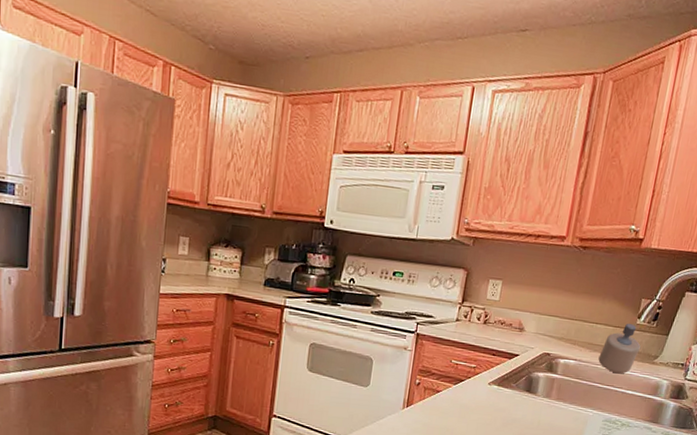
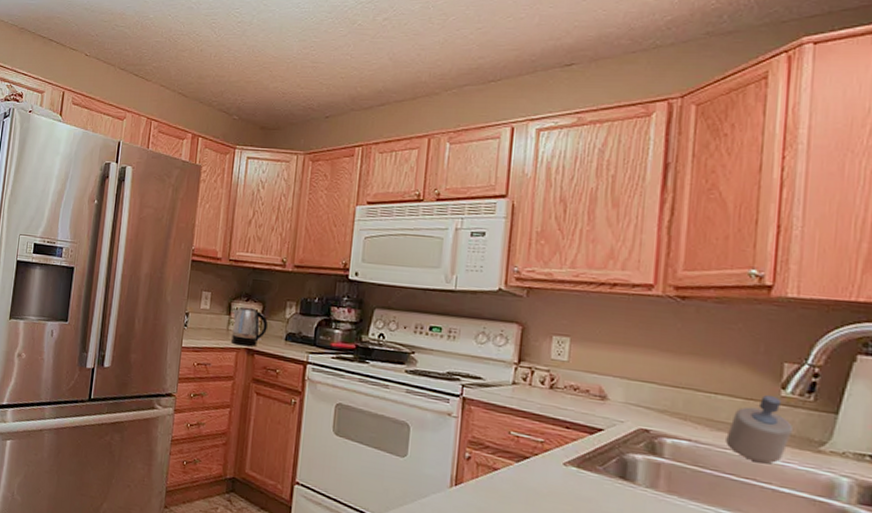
kettle: none [211,252,247,292] -> present [231,306,268,347]

